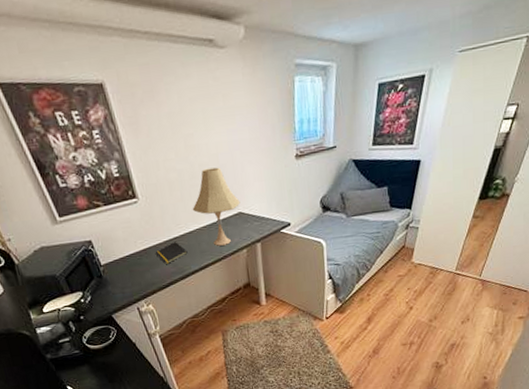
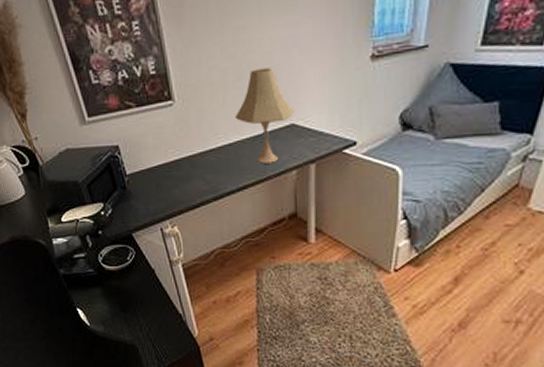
notepad: present [155,242,188,264] -> none [186,155,225,180]

